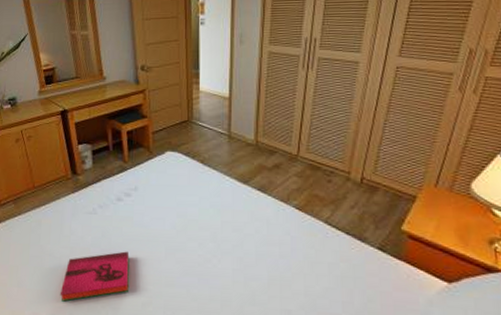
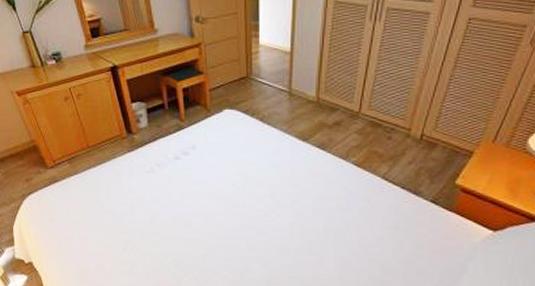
hardback book: present [59,251,130,302] -> none [122,207,189,254]

